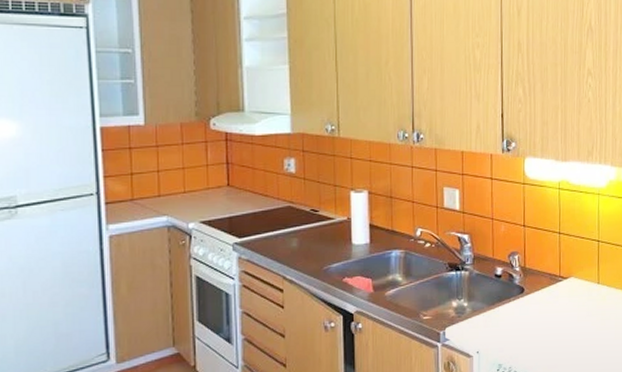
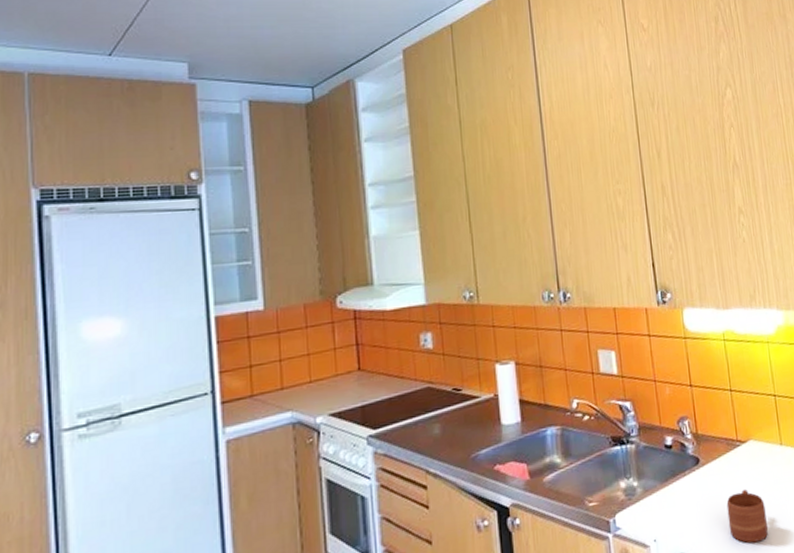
mug: none [543,318,577,362] -> present [726,490,768,544]

